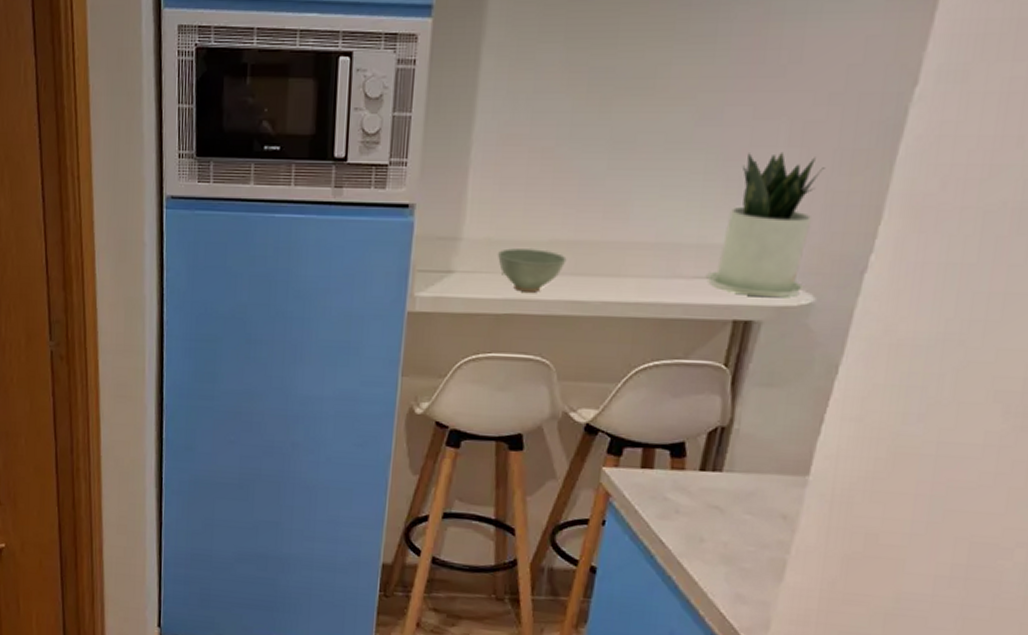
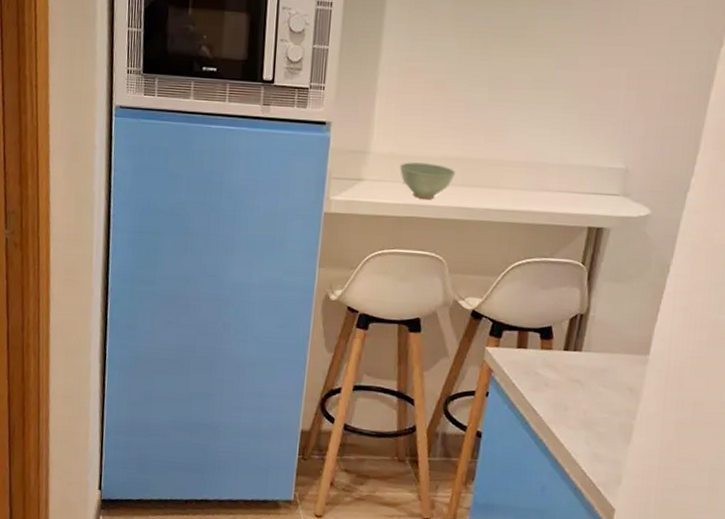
planter: present [707,151,824,298] -> none [567,93,655,210]

